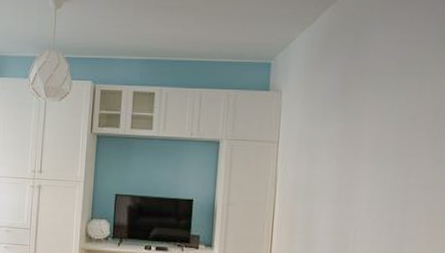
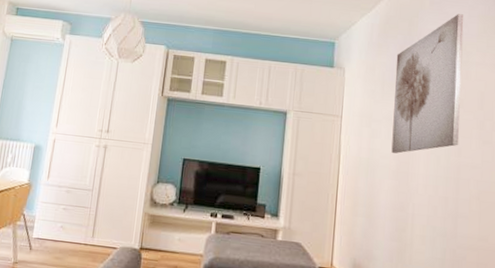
wall art: none [332,18,420,178] -> present [391,14,464,154]

